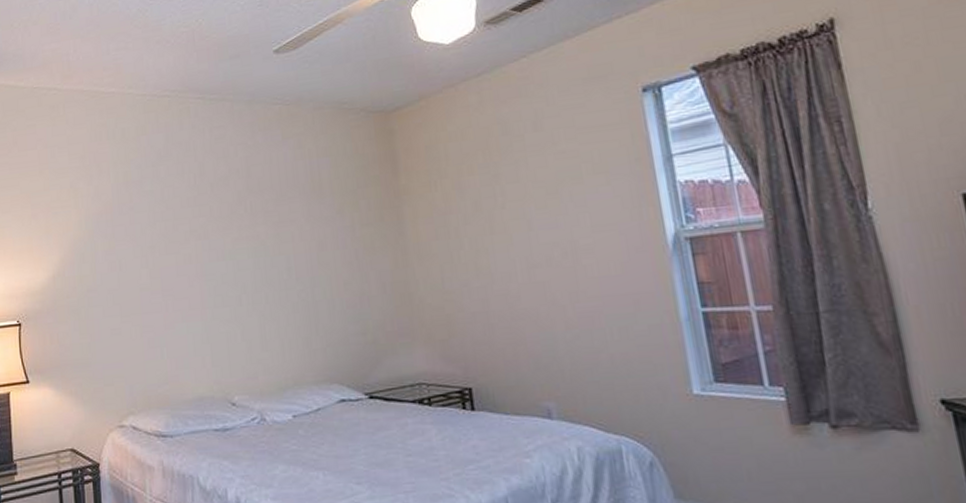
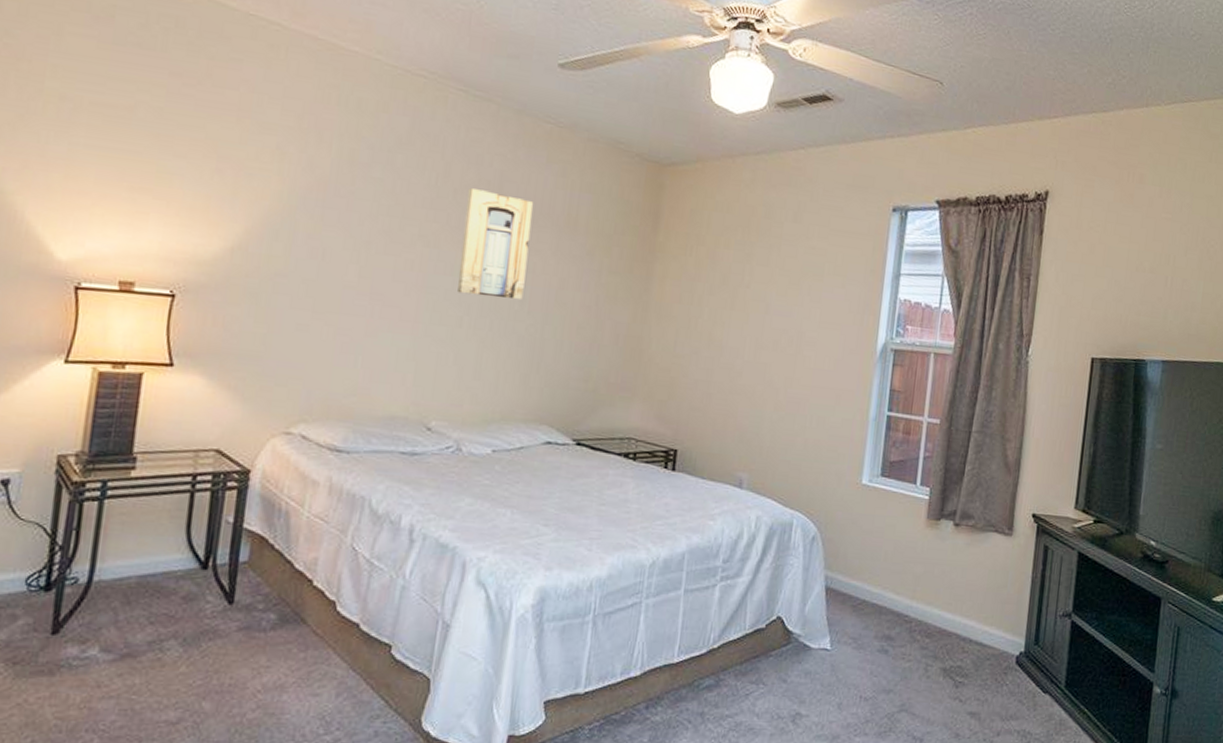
wall art: none [222,177,289,275] -> present [457,188,533,299]

